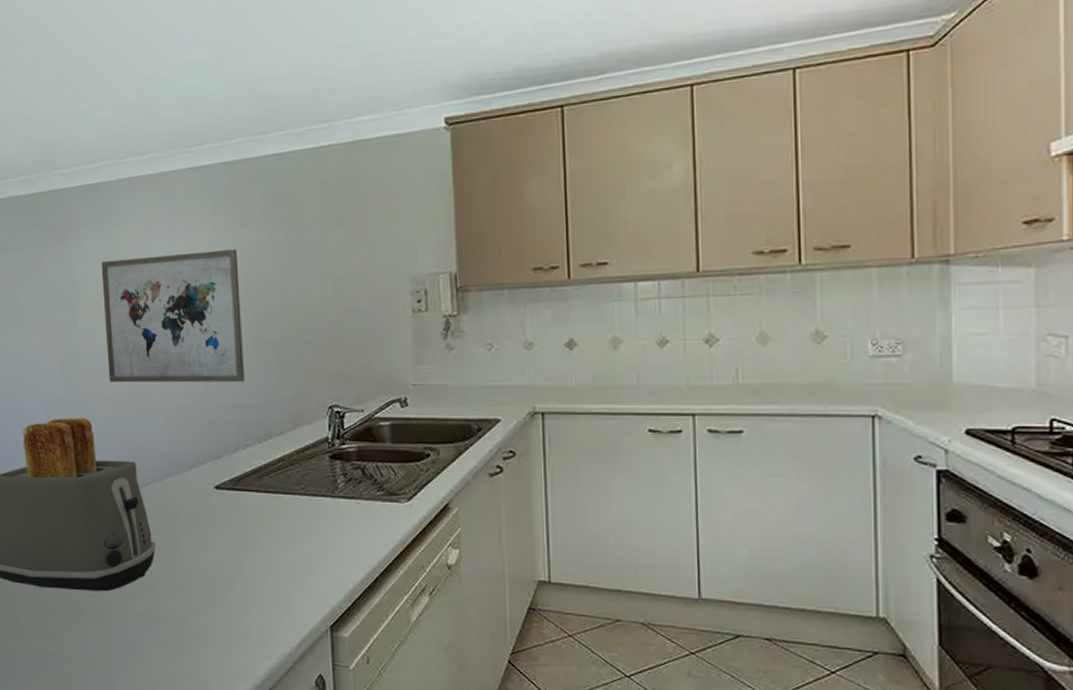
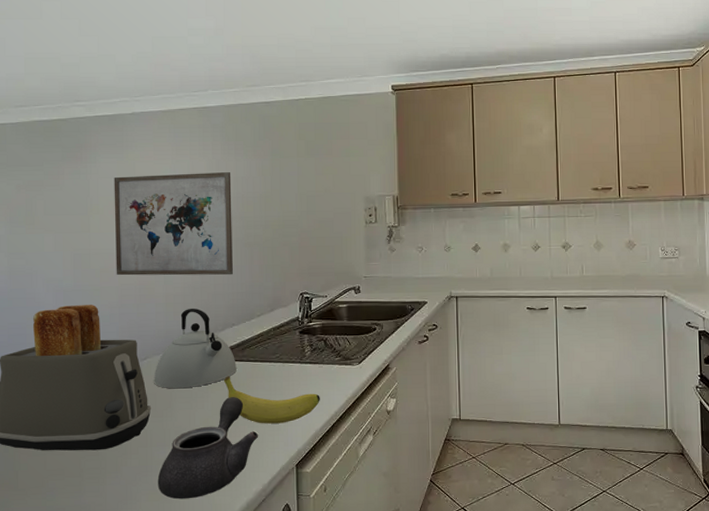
kettle: none [157,423,253,523] -> present [154,308,237,389]
teapot: none [166,535,283,658] -> present [157,396,259,499]
fruit: none [237,510,359,573] -> present [223,376,320,424]

